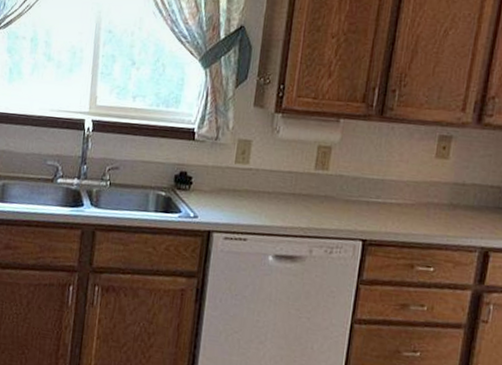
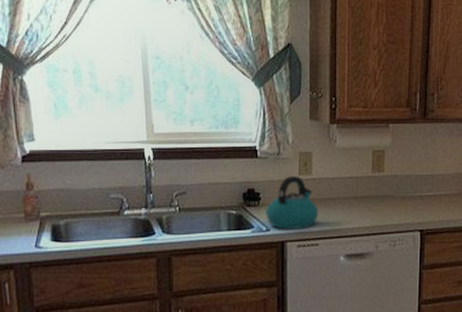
kettle: none [195,163,252,221] -> present [266,176,319,229]

